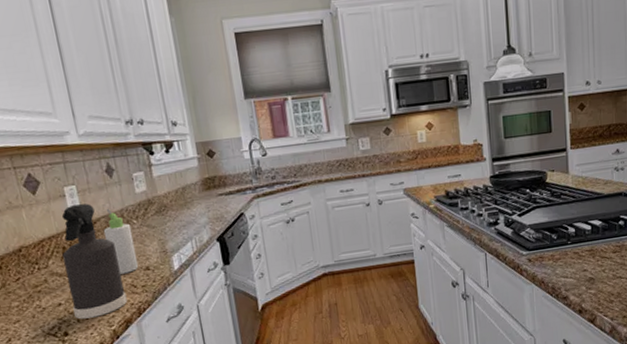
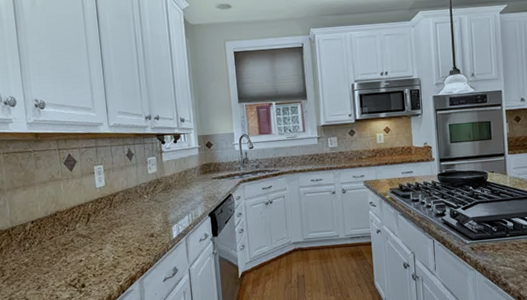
spray bottle: present [61,203,128,320] -> none [87,180,134,274]
bottle: present [103,208,139,274] -> none [120,184,145,239]

